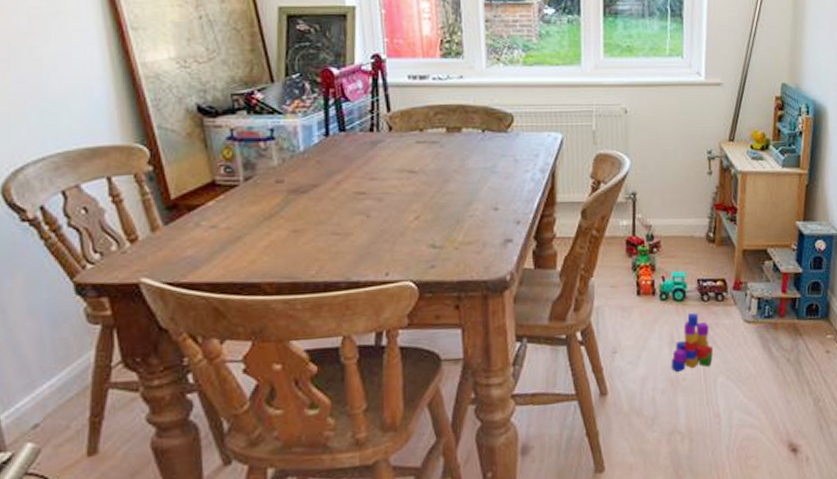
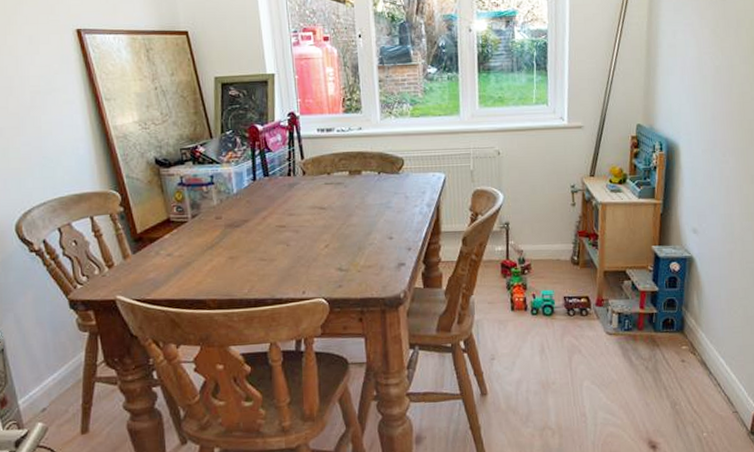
toy blocks: present [671,313,714,372] -> none [542,326,579,376]

